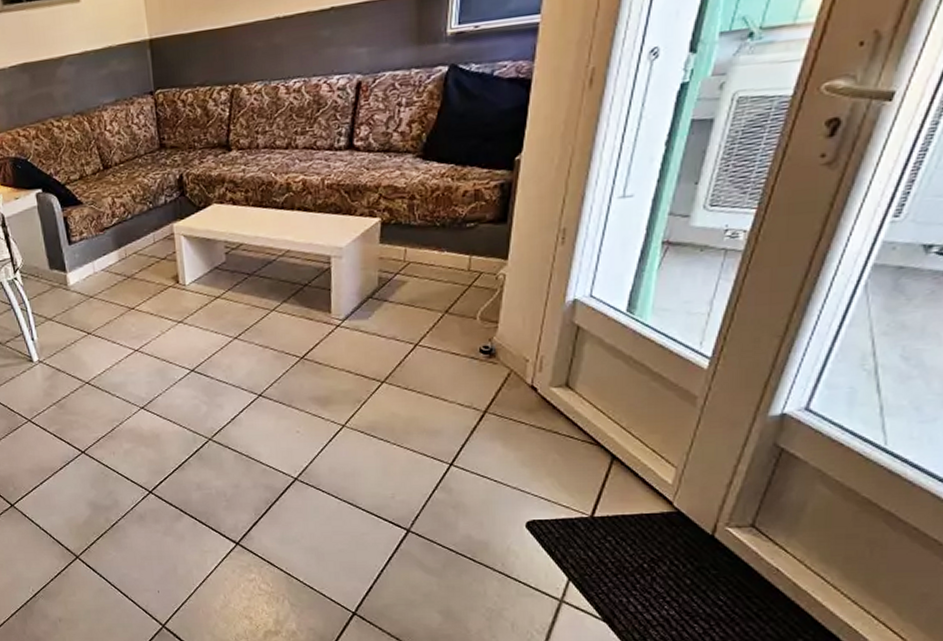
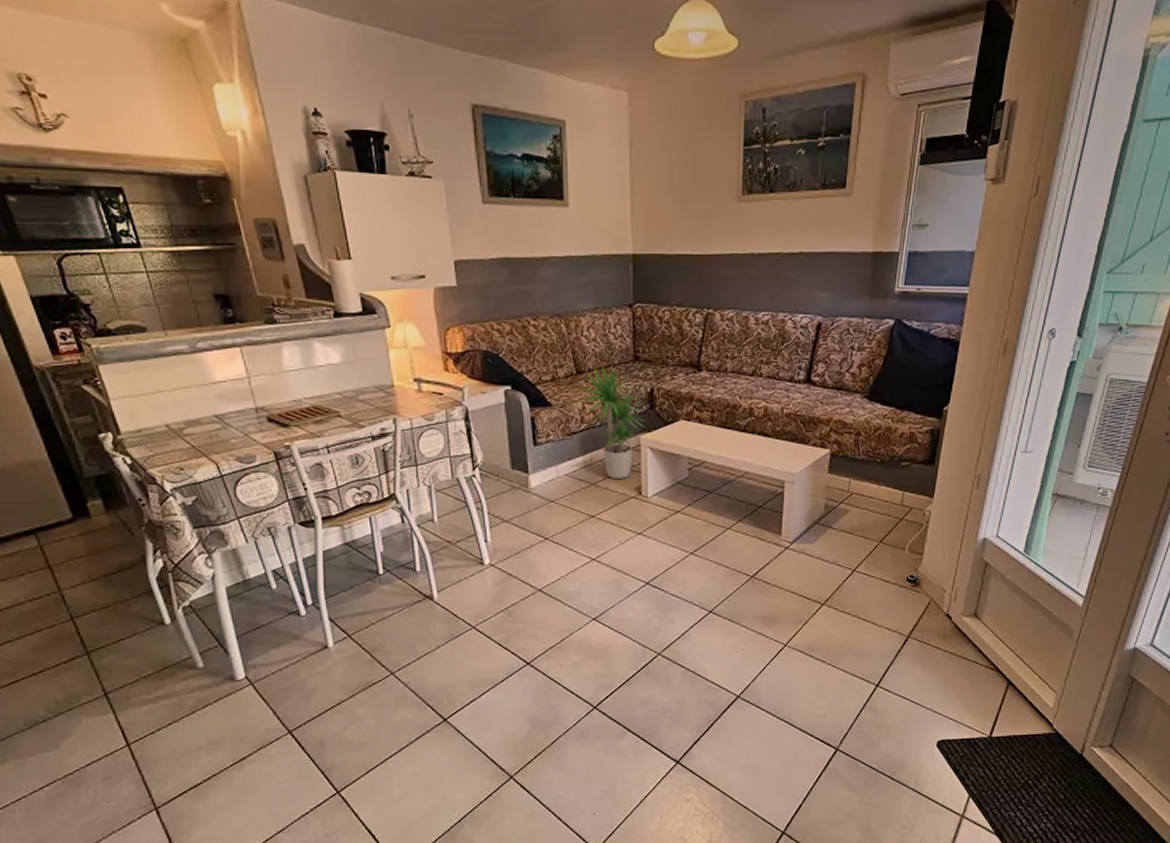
potted plant: none [106,157,177,270] -> present [577,366,645,479]

